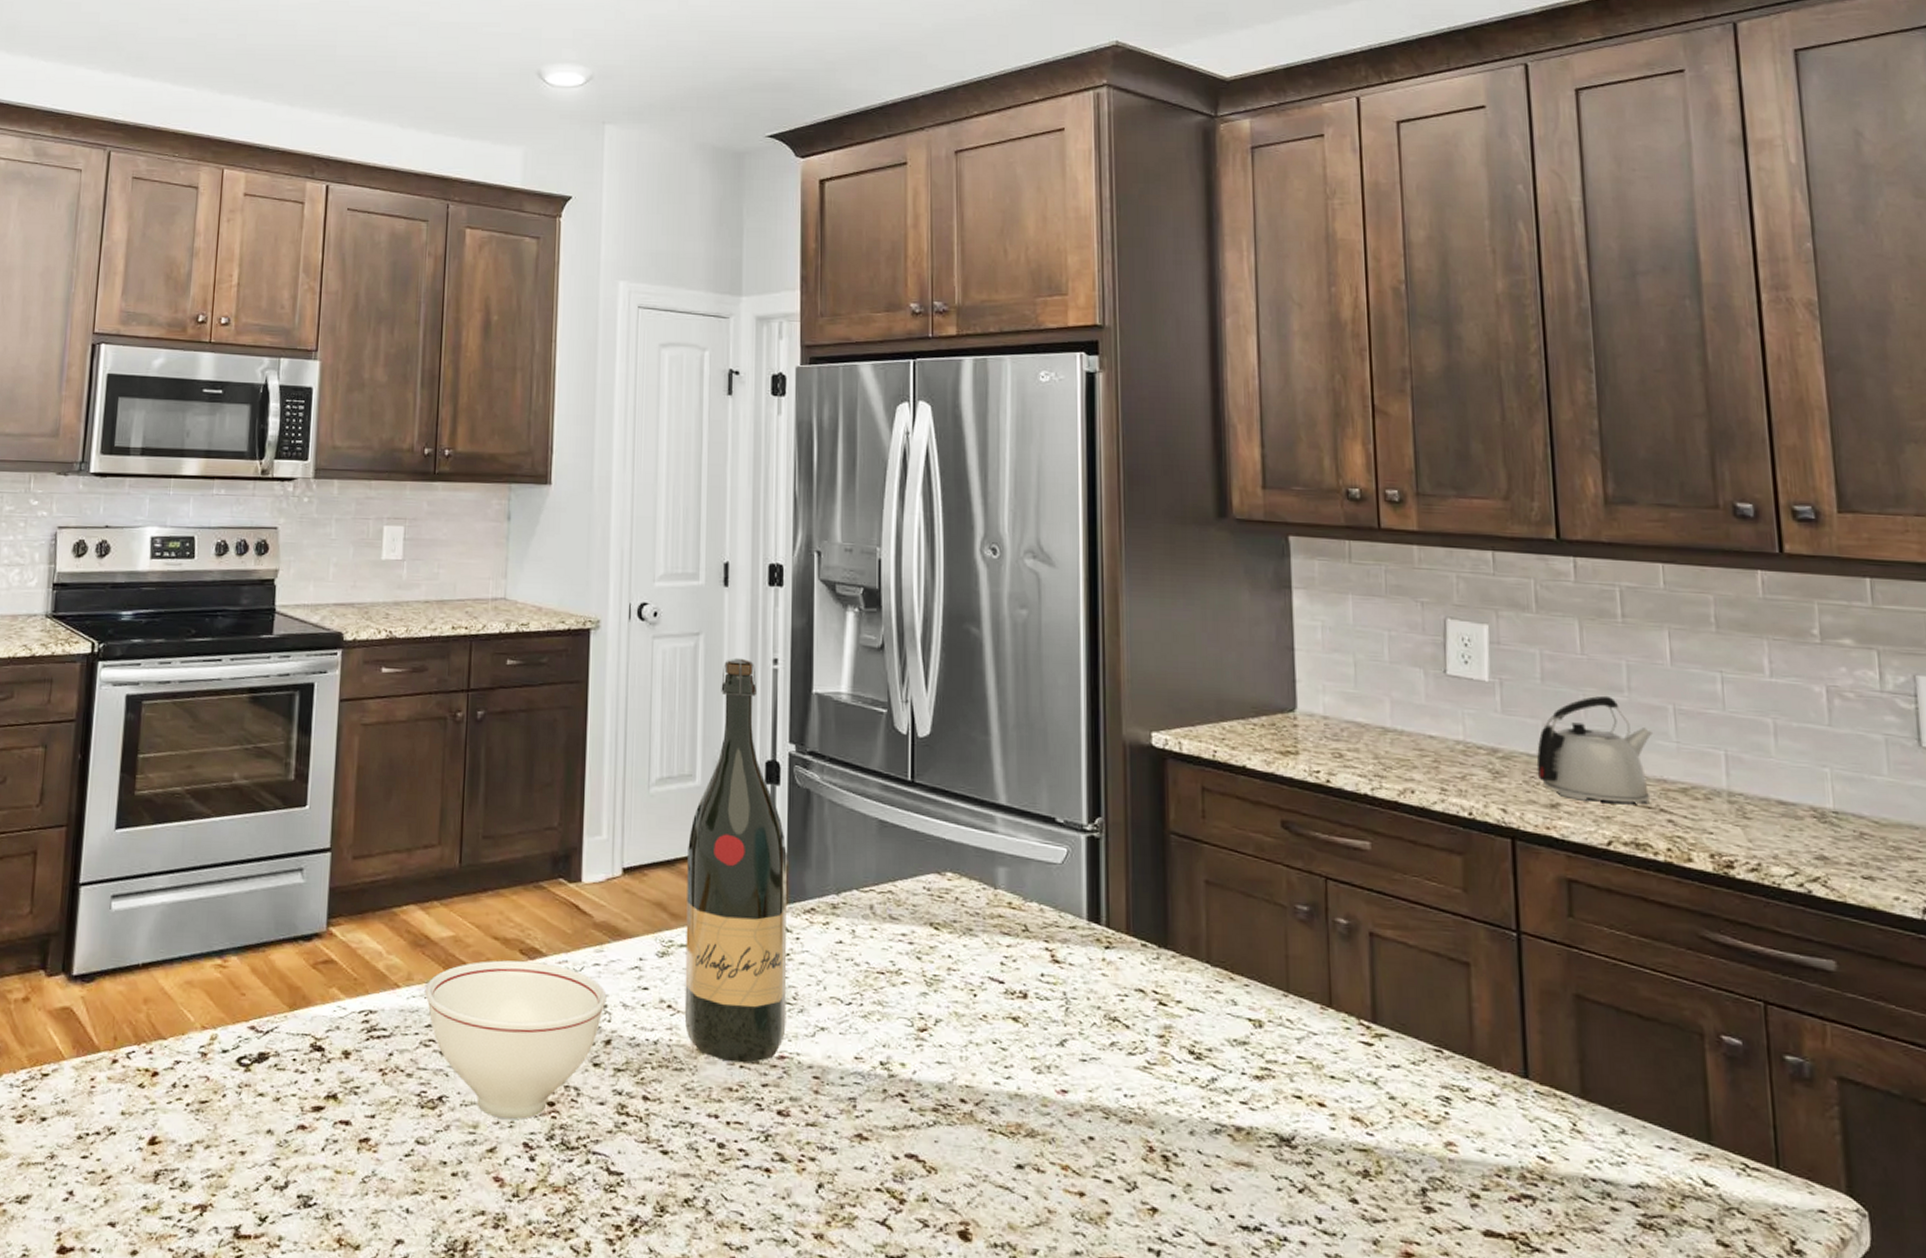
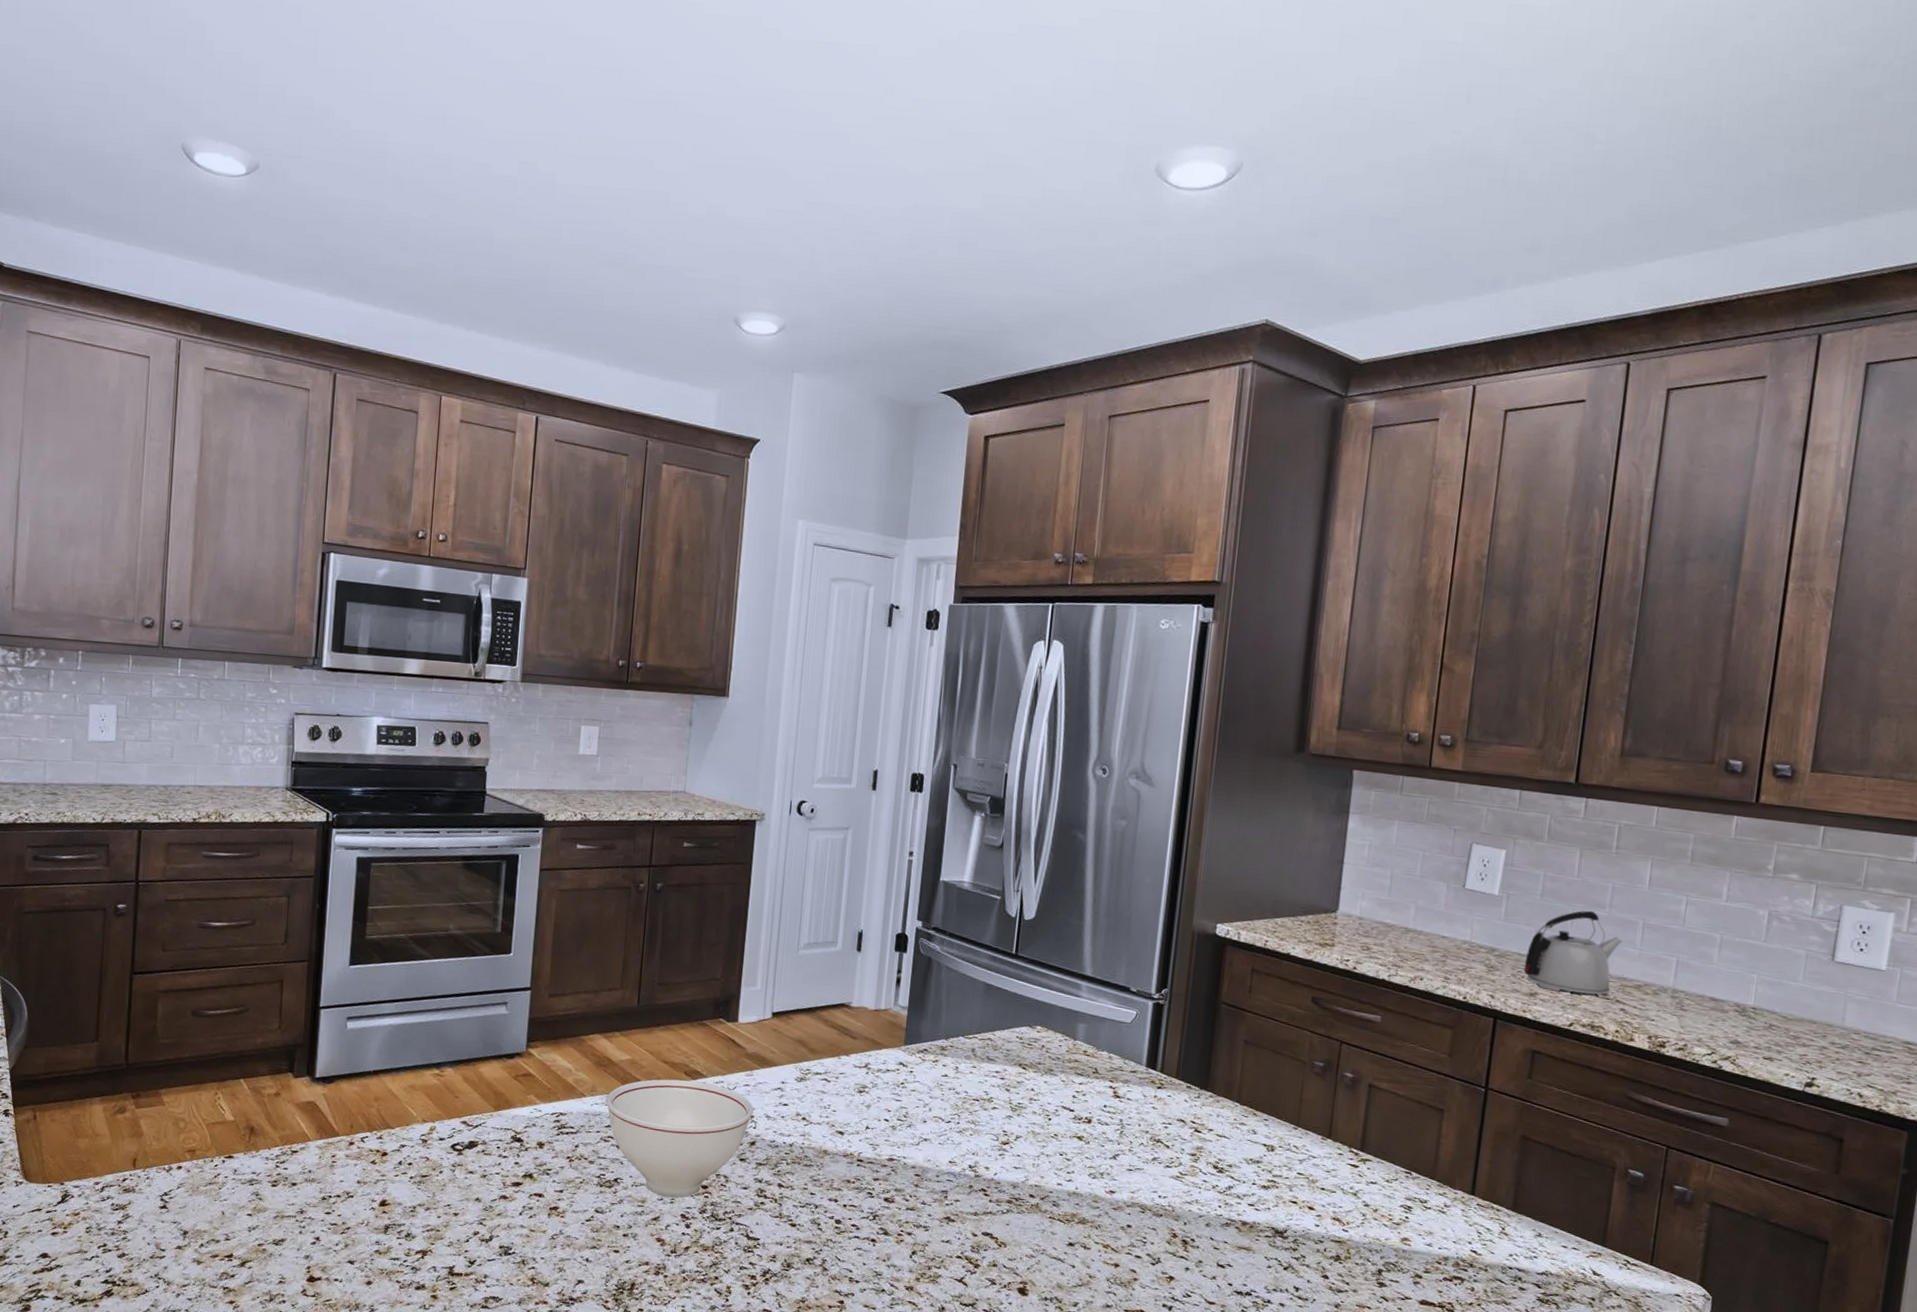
wine bottle: present [684,657,787,1063] -> none [815,849,908,1163]

